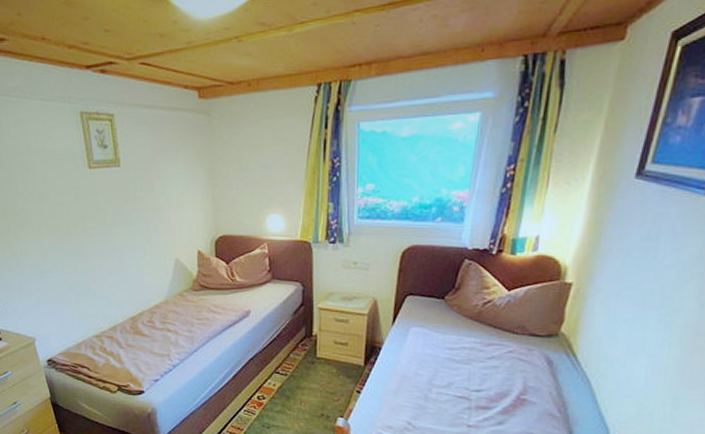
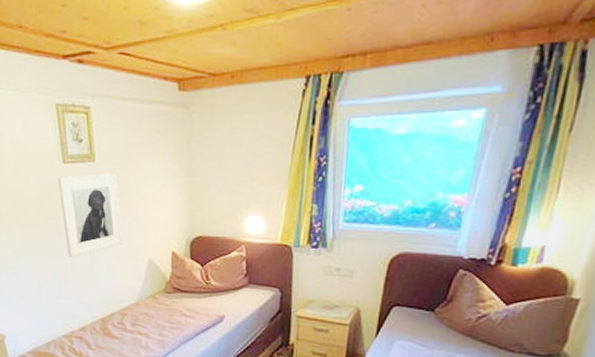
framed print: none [84,178,150,259] -> present [57,174,123,257]

